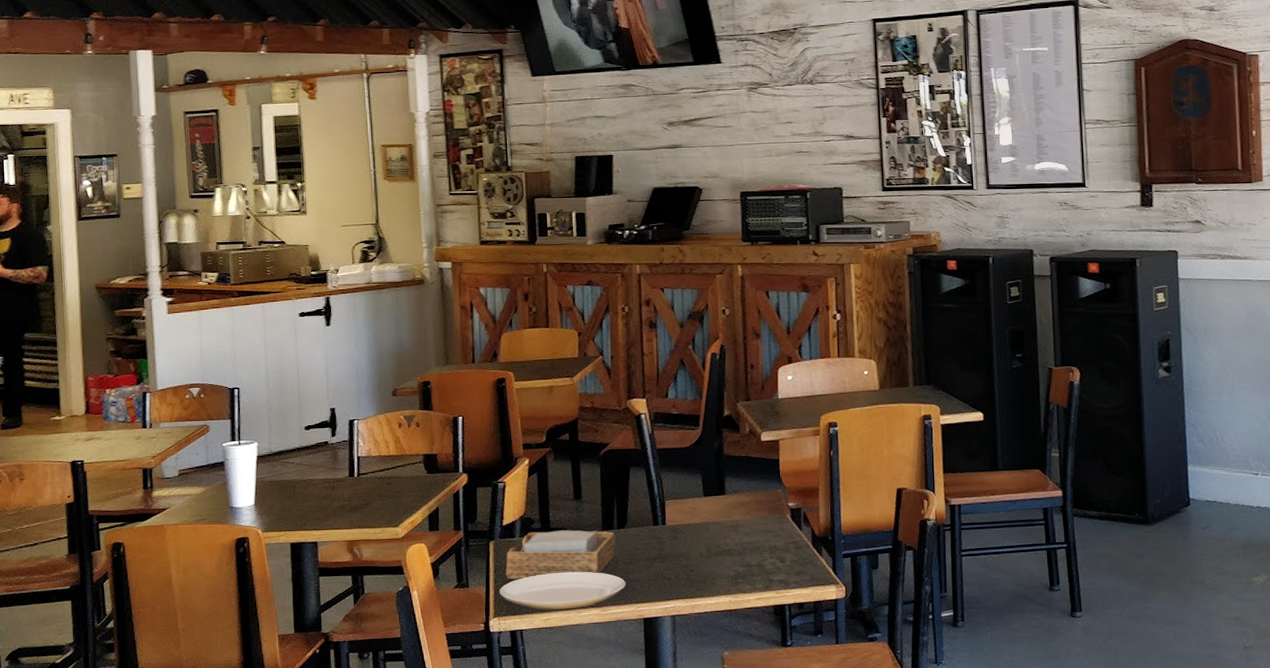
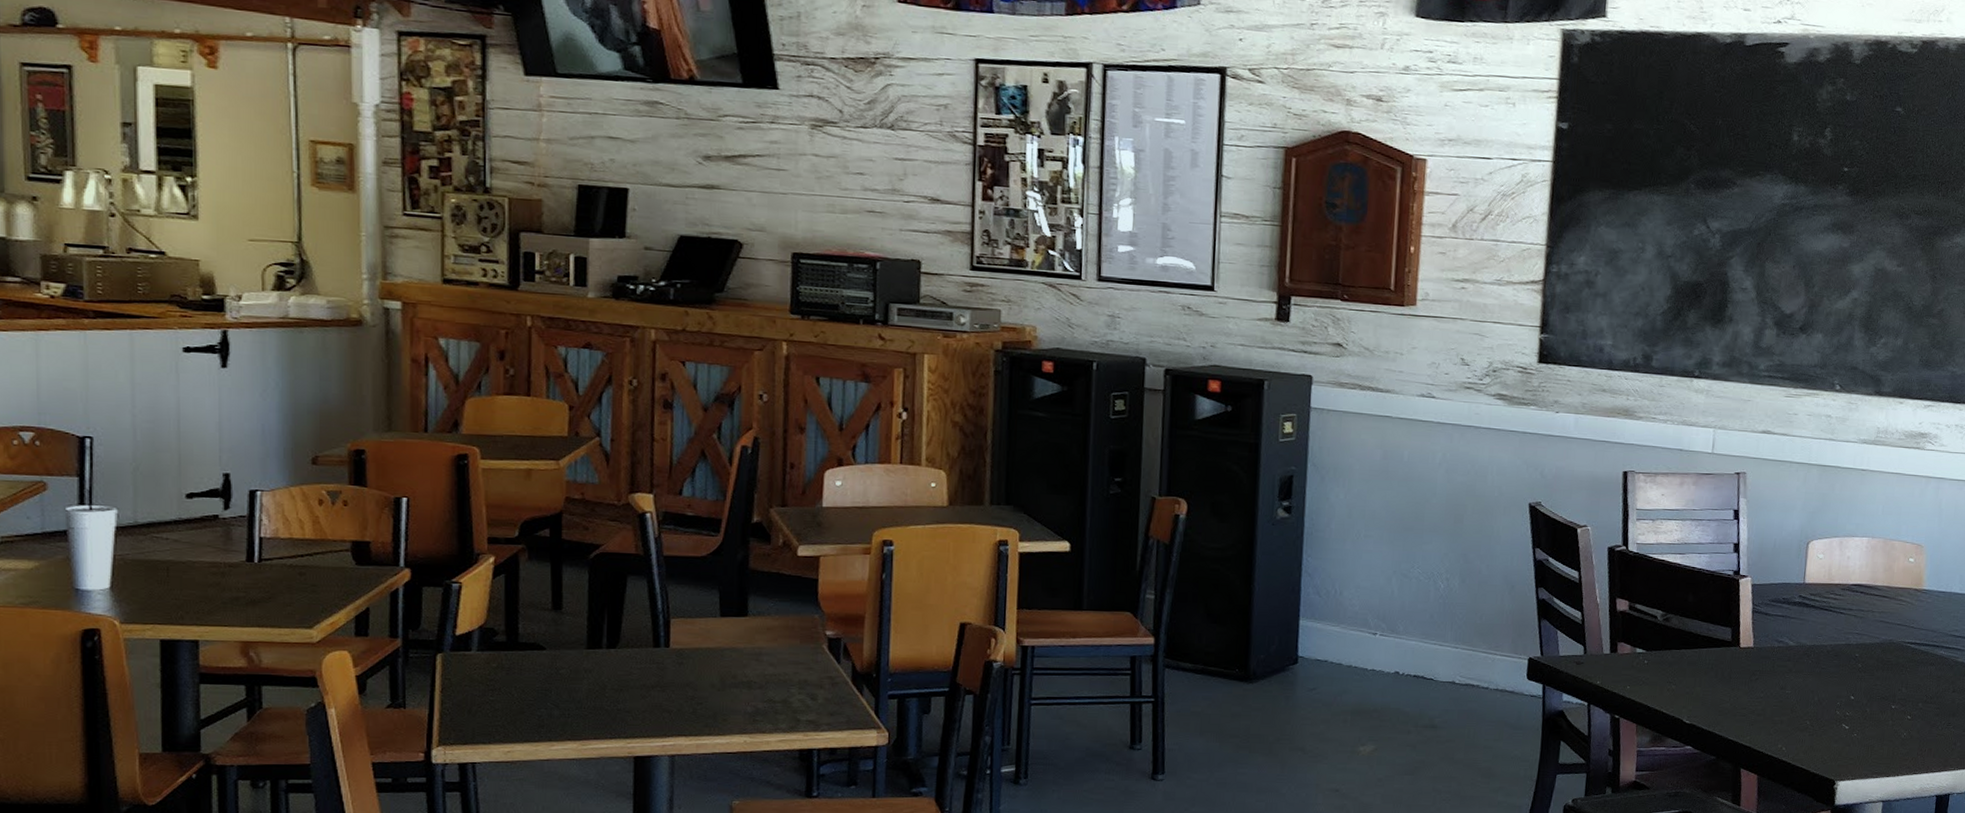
plate: present [500,571,626,610] -> none [447,696,614,741]
napkin holder: present [505,530,616,580] -> none [456,645,604,703]

